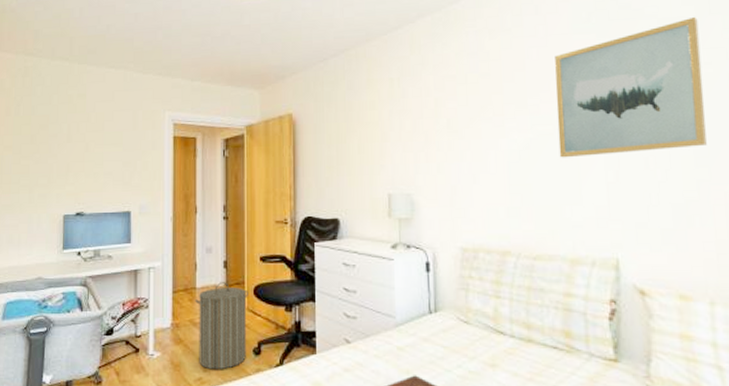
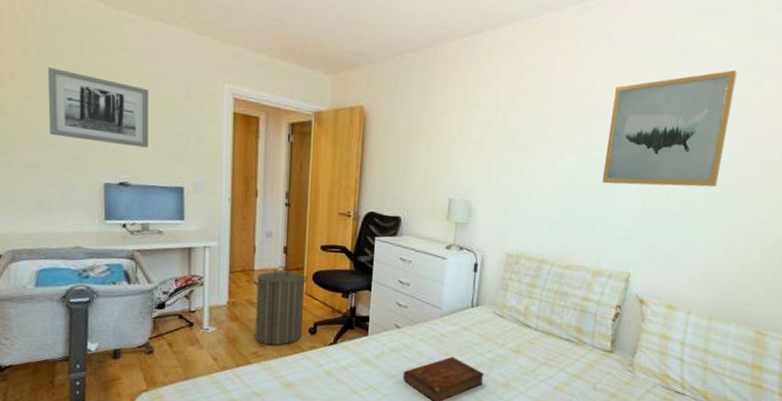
wall art: none [21,120,102,179] -> present [47,68,148,148]

